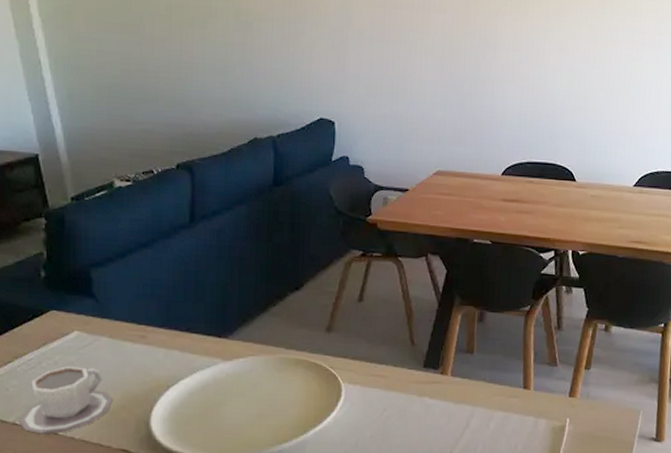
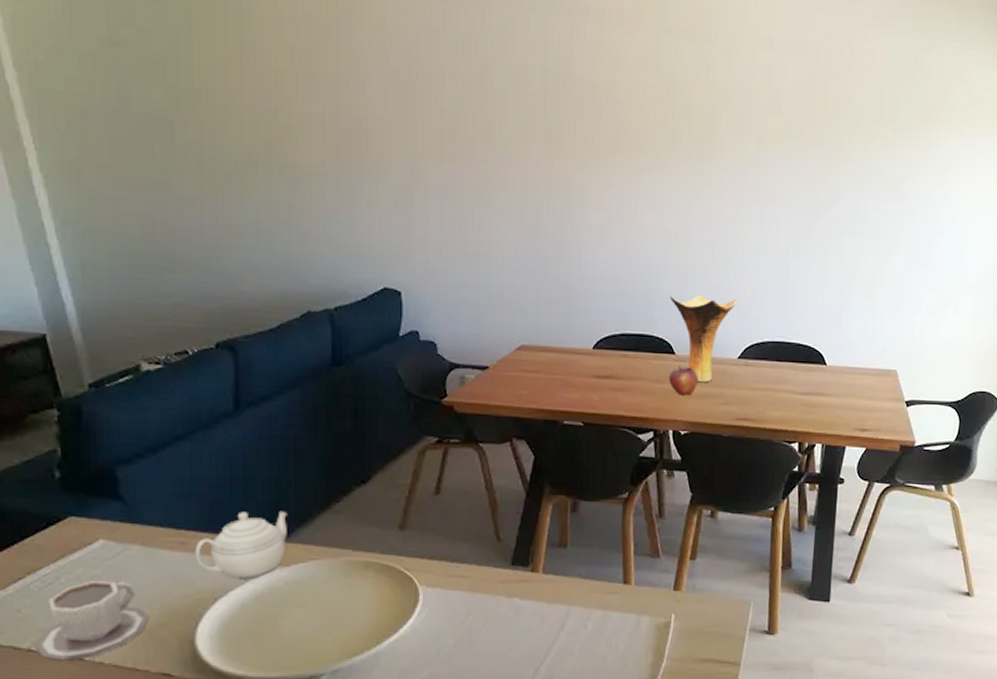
teapot: none [152,311,232,370] -> present [195,511,288,578]
fruit: none [570,192,597,219] -> present [669,366,698,395]
vase: none [573,127,635,208] -> present [670,295,738,383]

